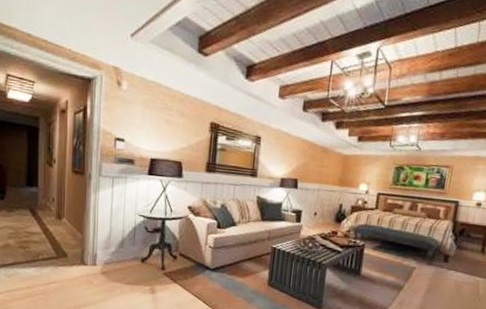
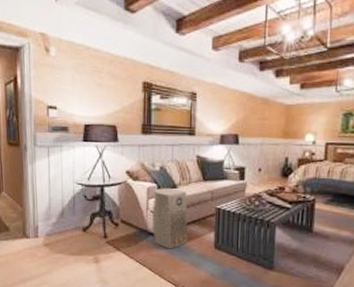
air purifier: none [210,225,246,284] -> present [153,188,188,250]

